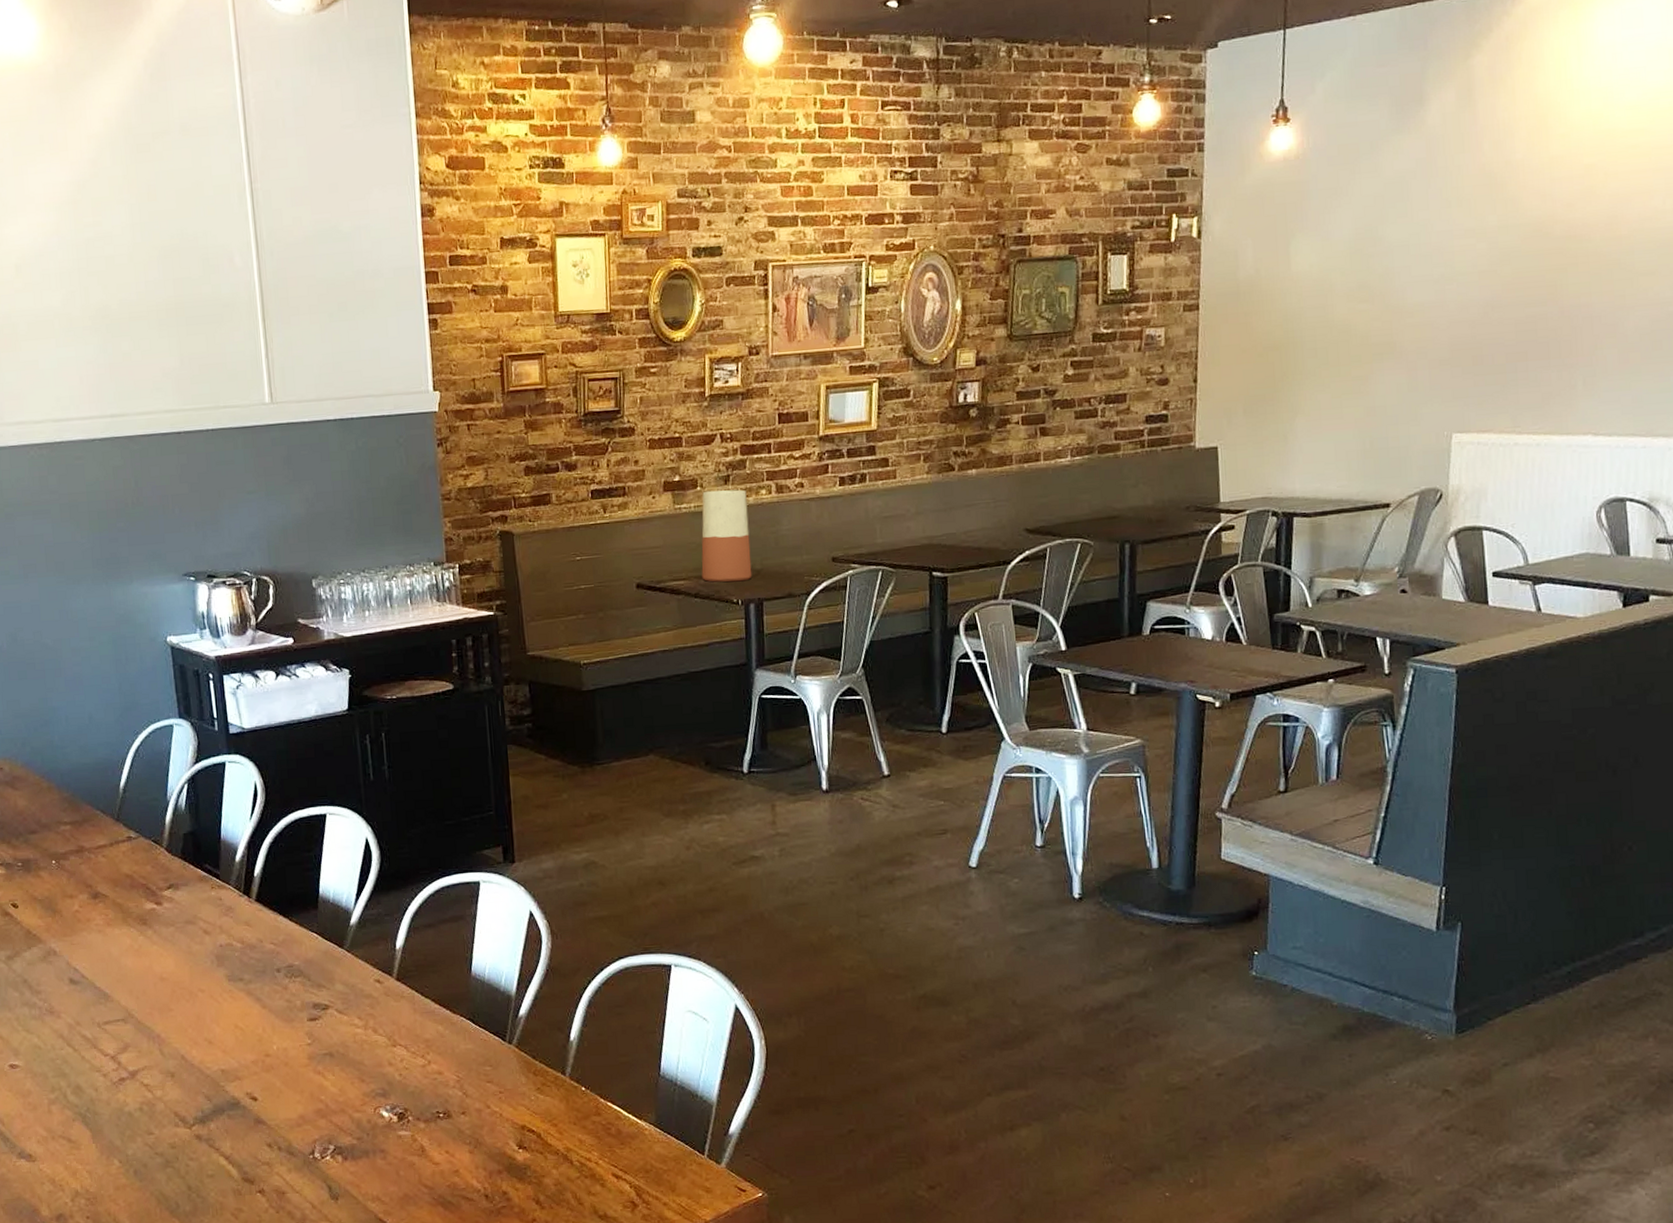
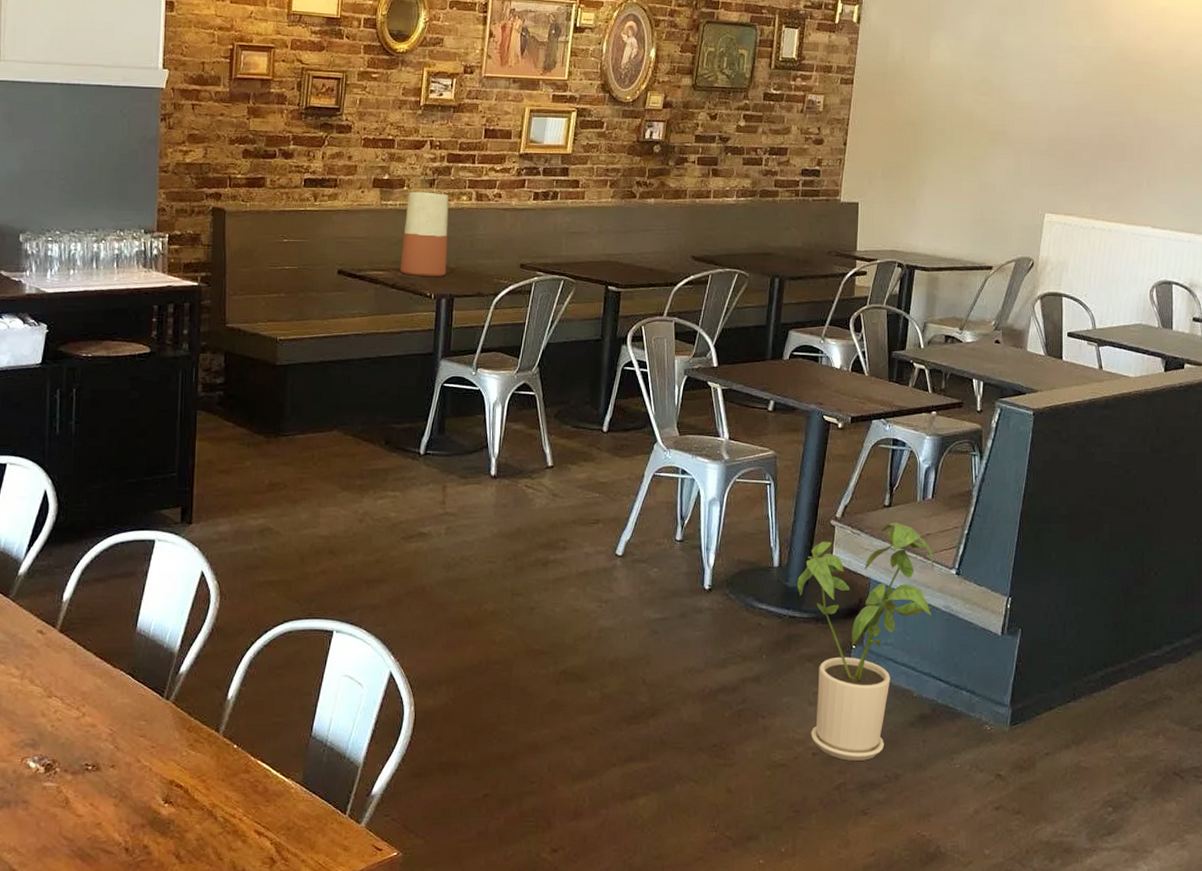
house plant: none [1182,810,1350,1081] -> present [797,523,934,761]

